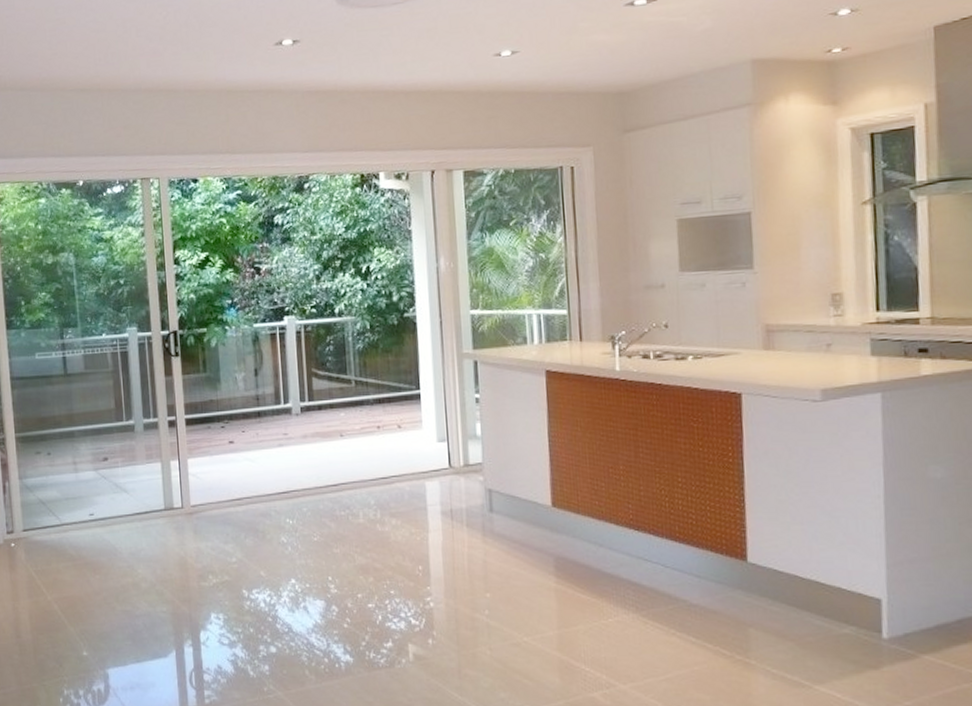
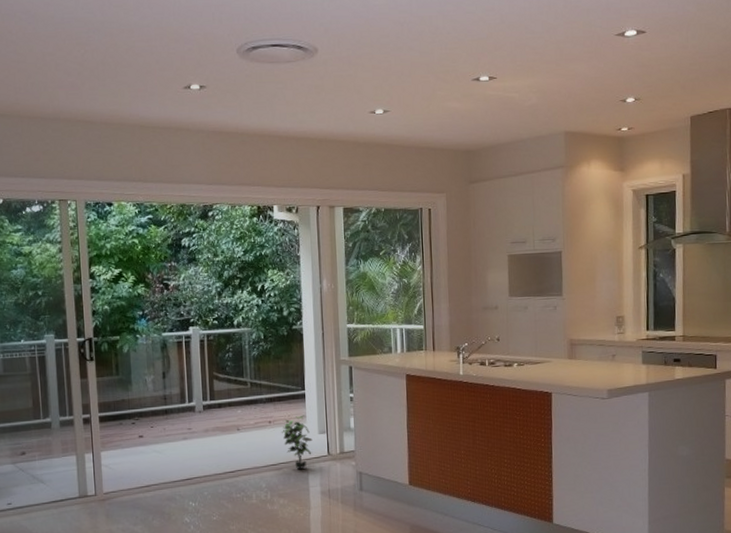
potted plant: none [392,419,430,484] -> present [281,415,313,469]

